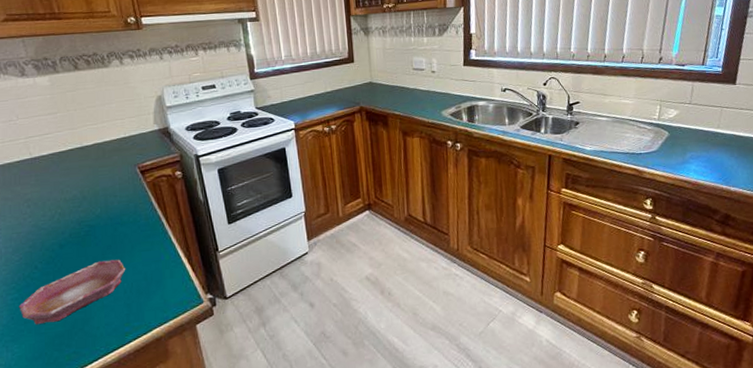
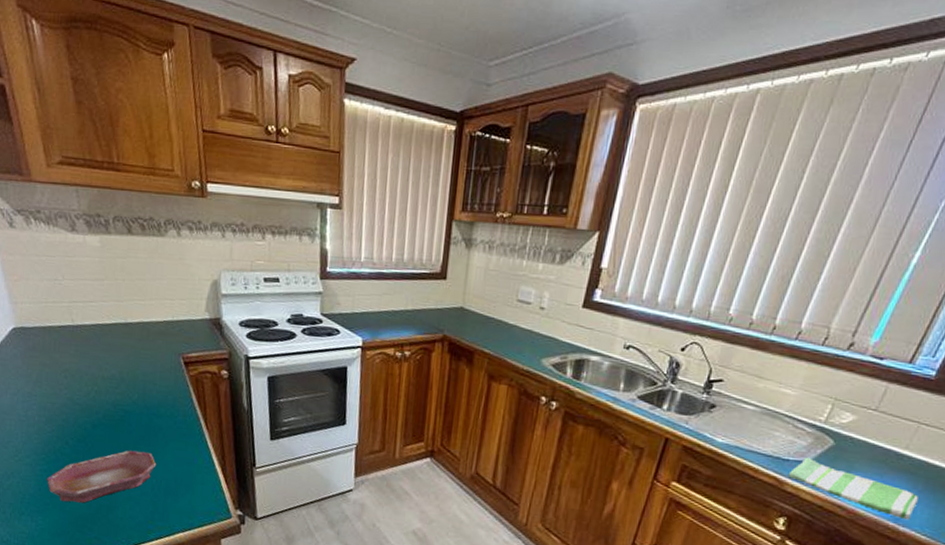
dish towel: none [643,148,737,182] -> present [788,457,918,521]

